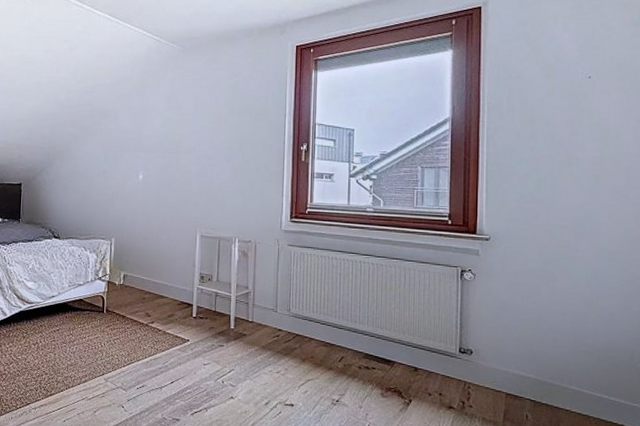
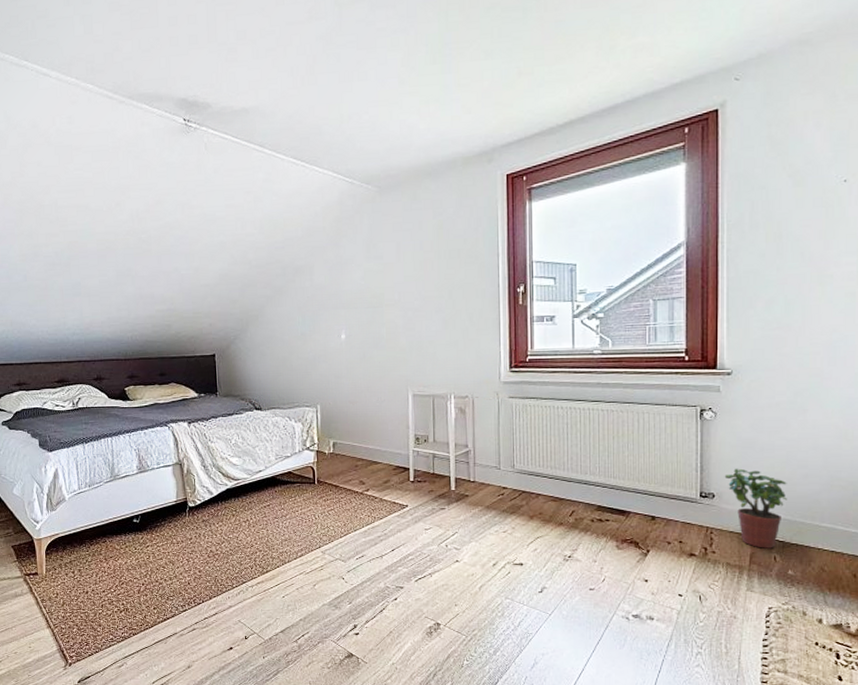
potted plant: none [481,328,538,407] -> present [724,468,787,548]

